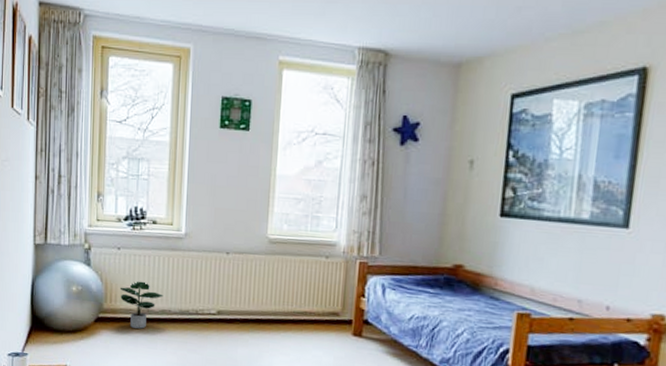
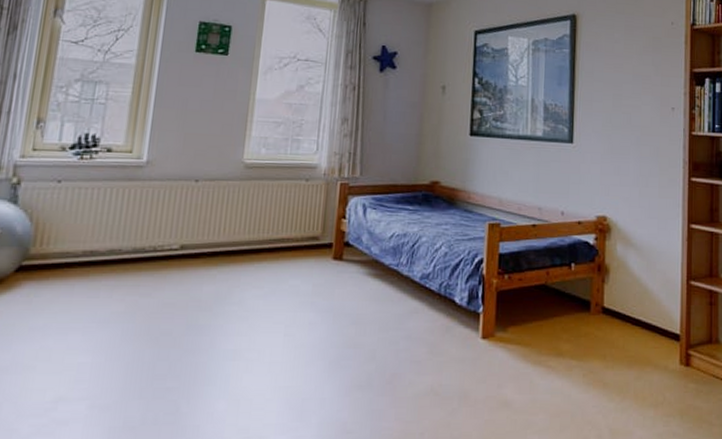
potted plant: present [119,281,163,329] -> none [55,218,113,275]

